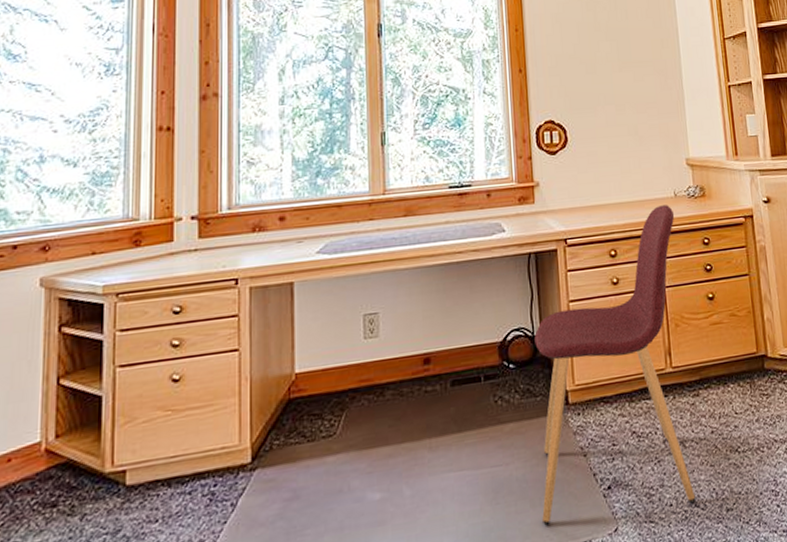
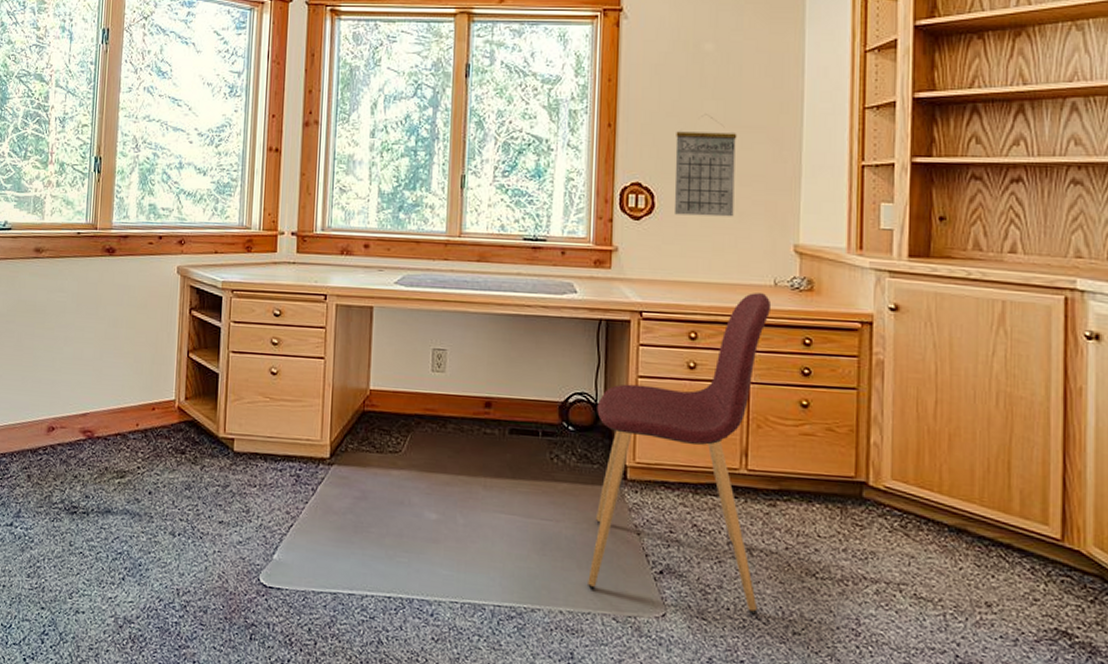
calendar: none [579,54,635,146] -> present [673,114,737,217]

